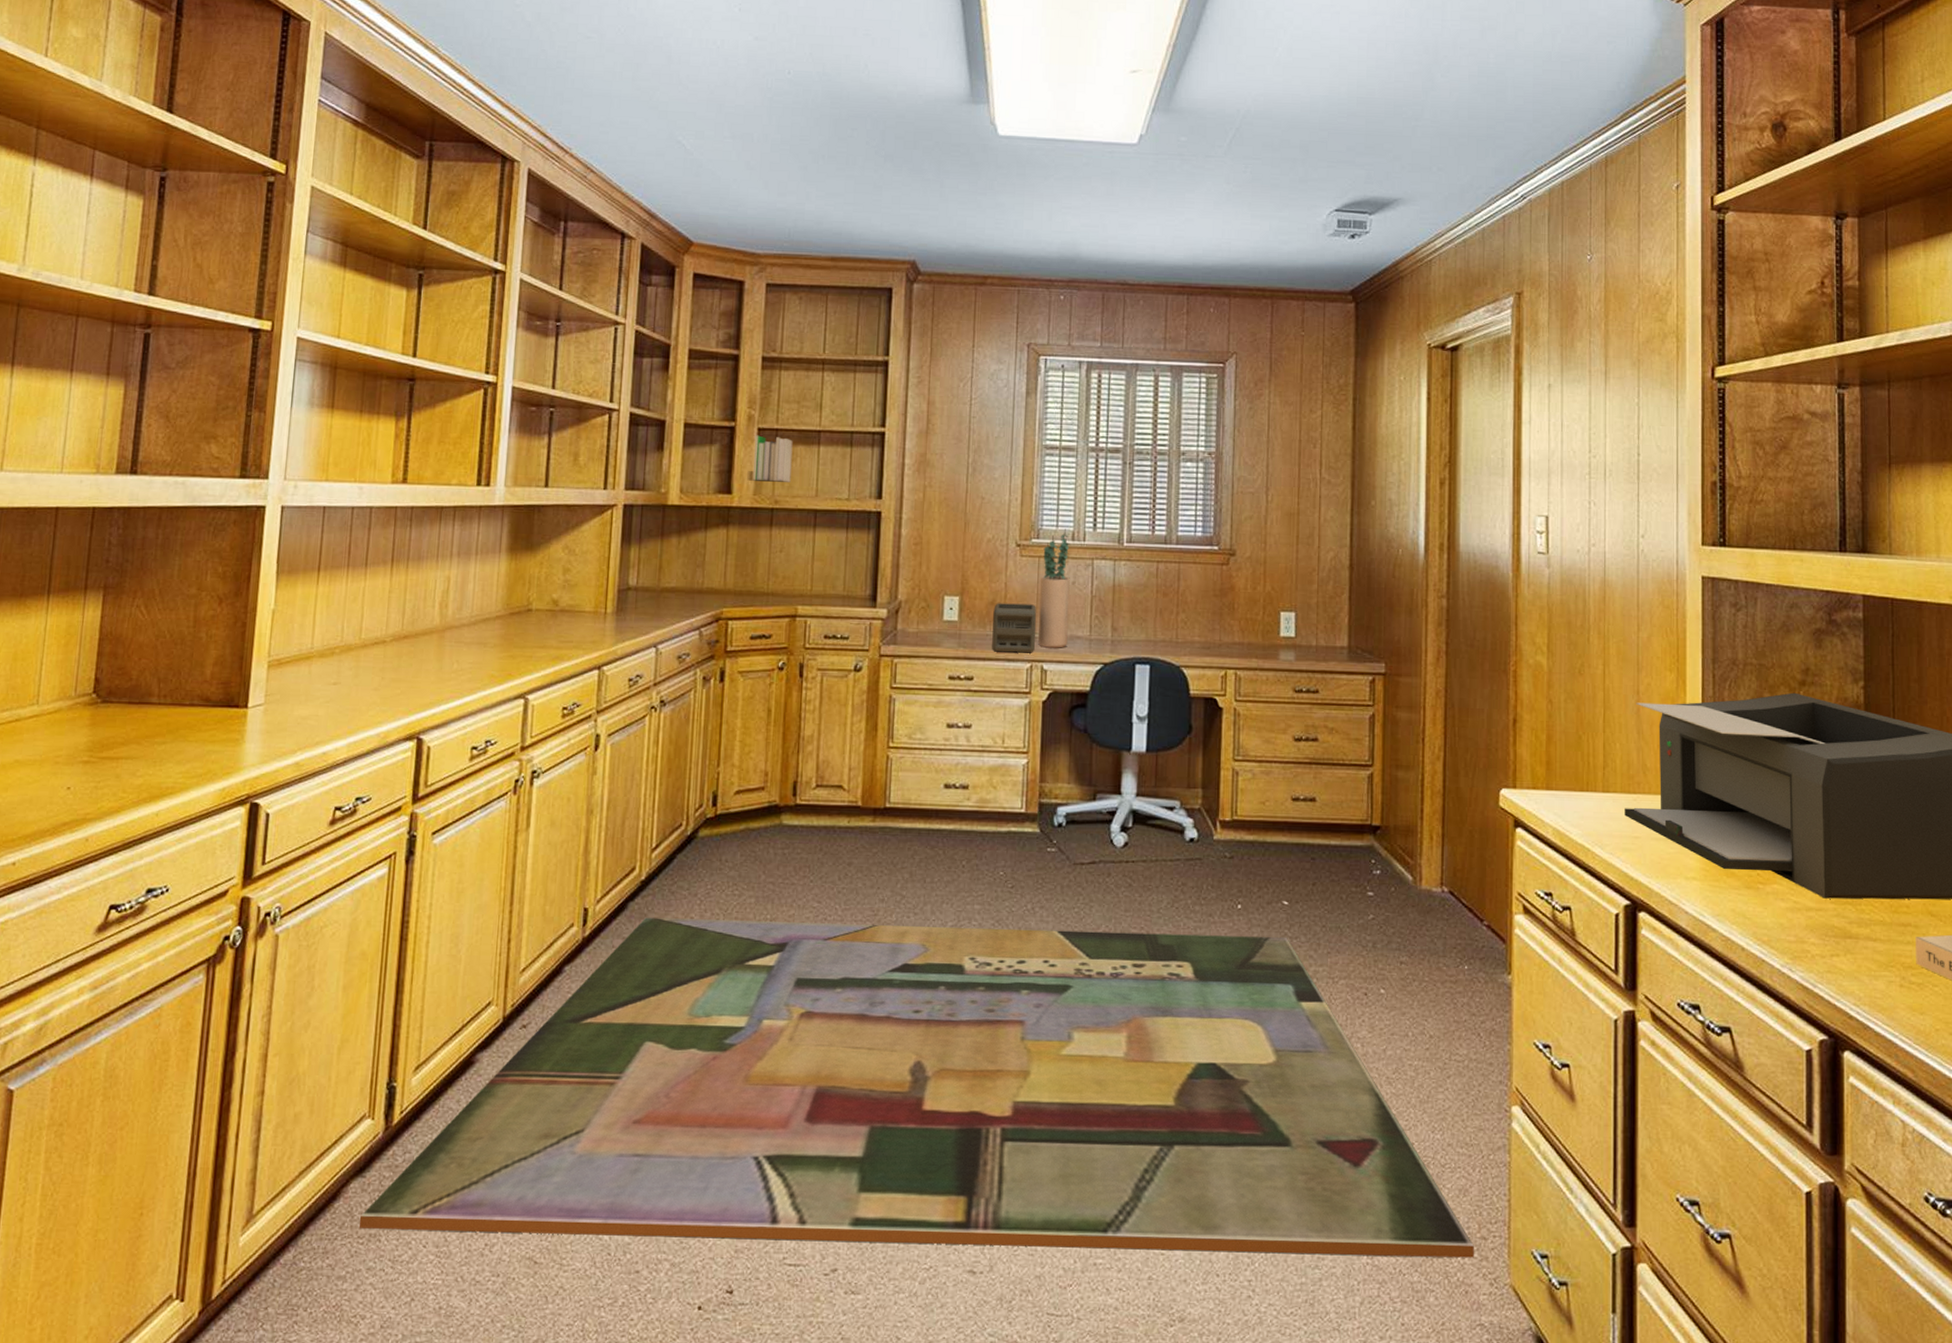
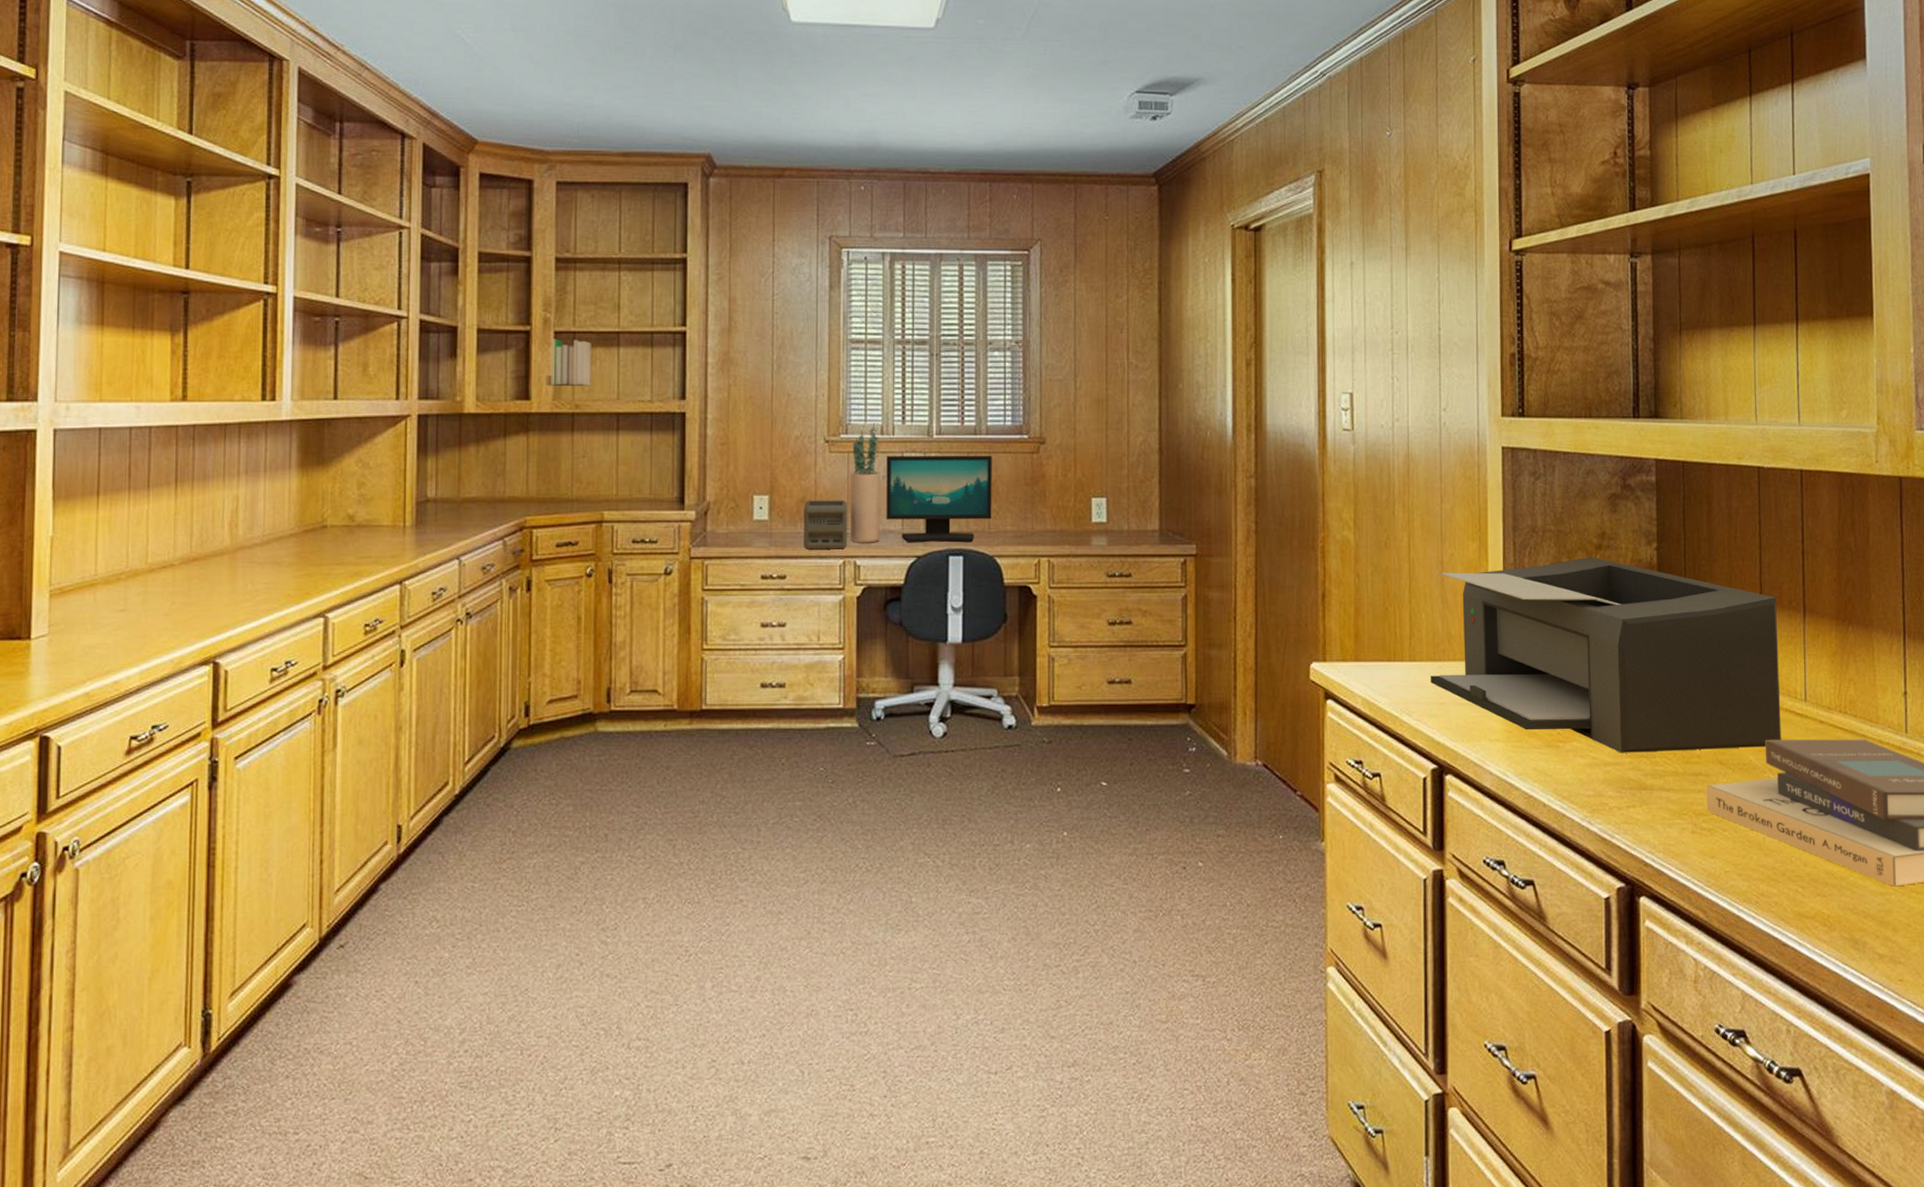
area rug: present [358,917,1474,1258] -> none [181,818,1293,1156]
computer monitor: none [1074,562,1182,652] -> present [886,455,992,543]

